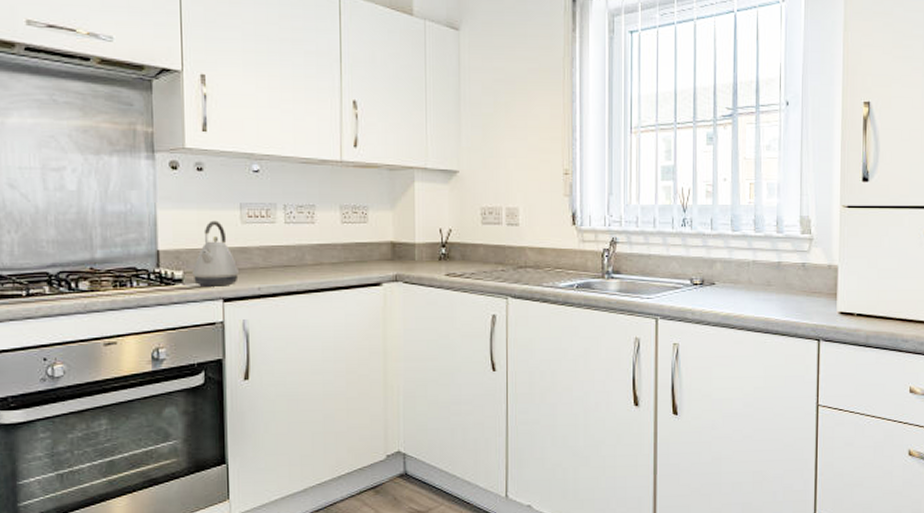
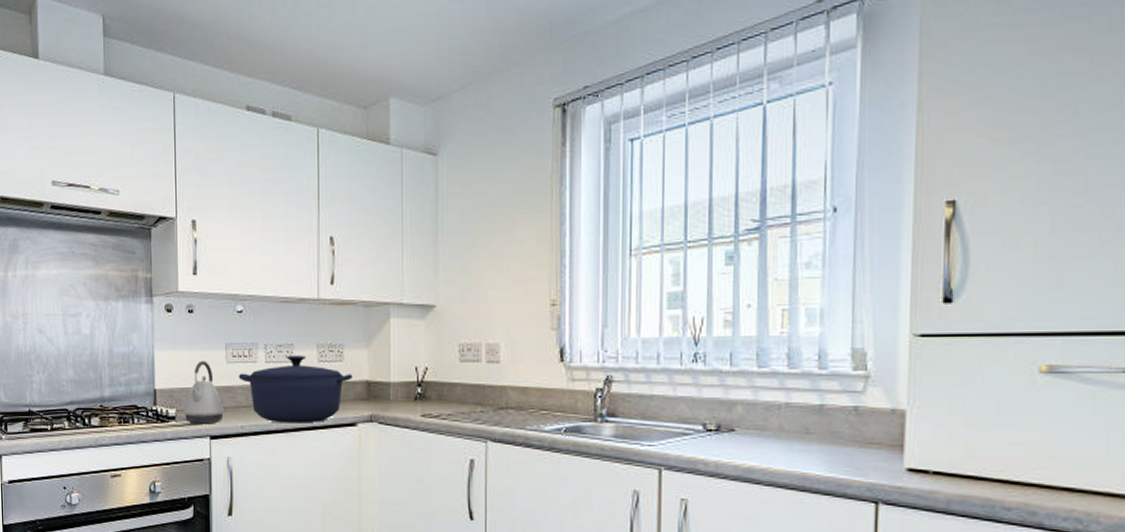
cooking pot: none [254,216,377,284] -> present [238,355,353,423]

